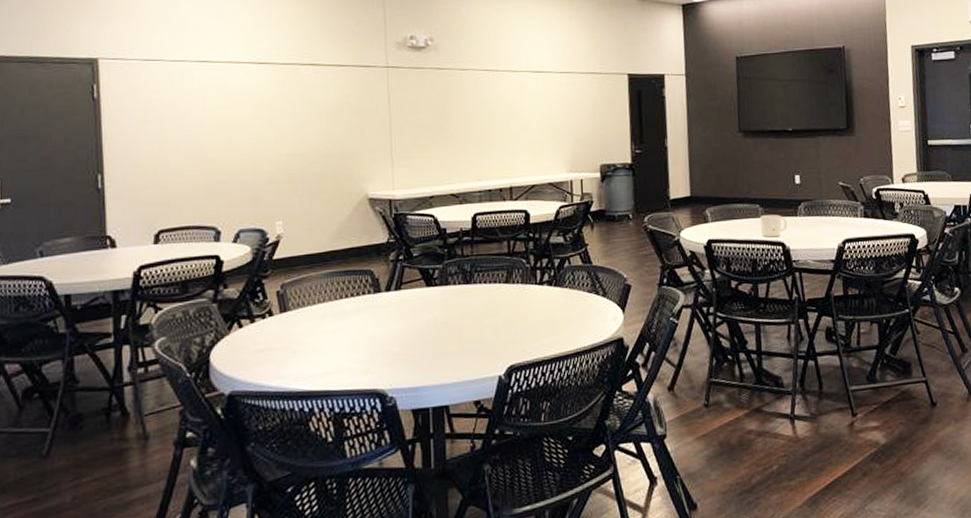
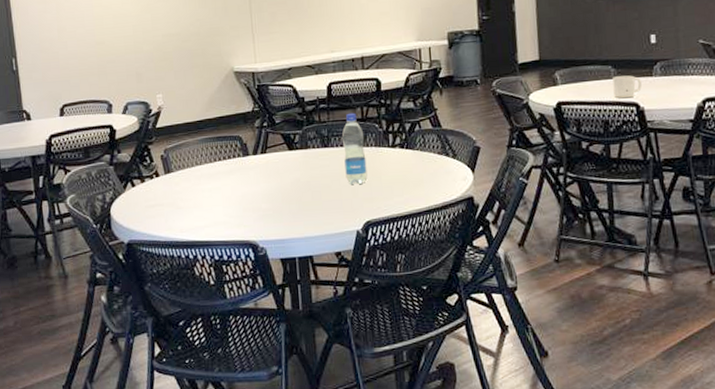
bottle: none [487,246,512,326] -> present [342,112,368,185]

